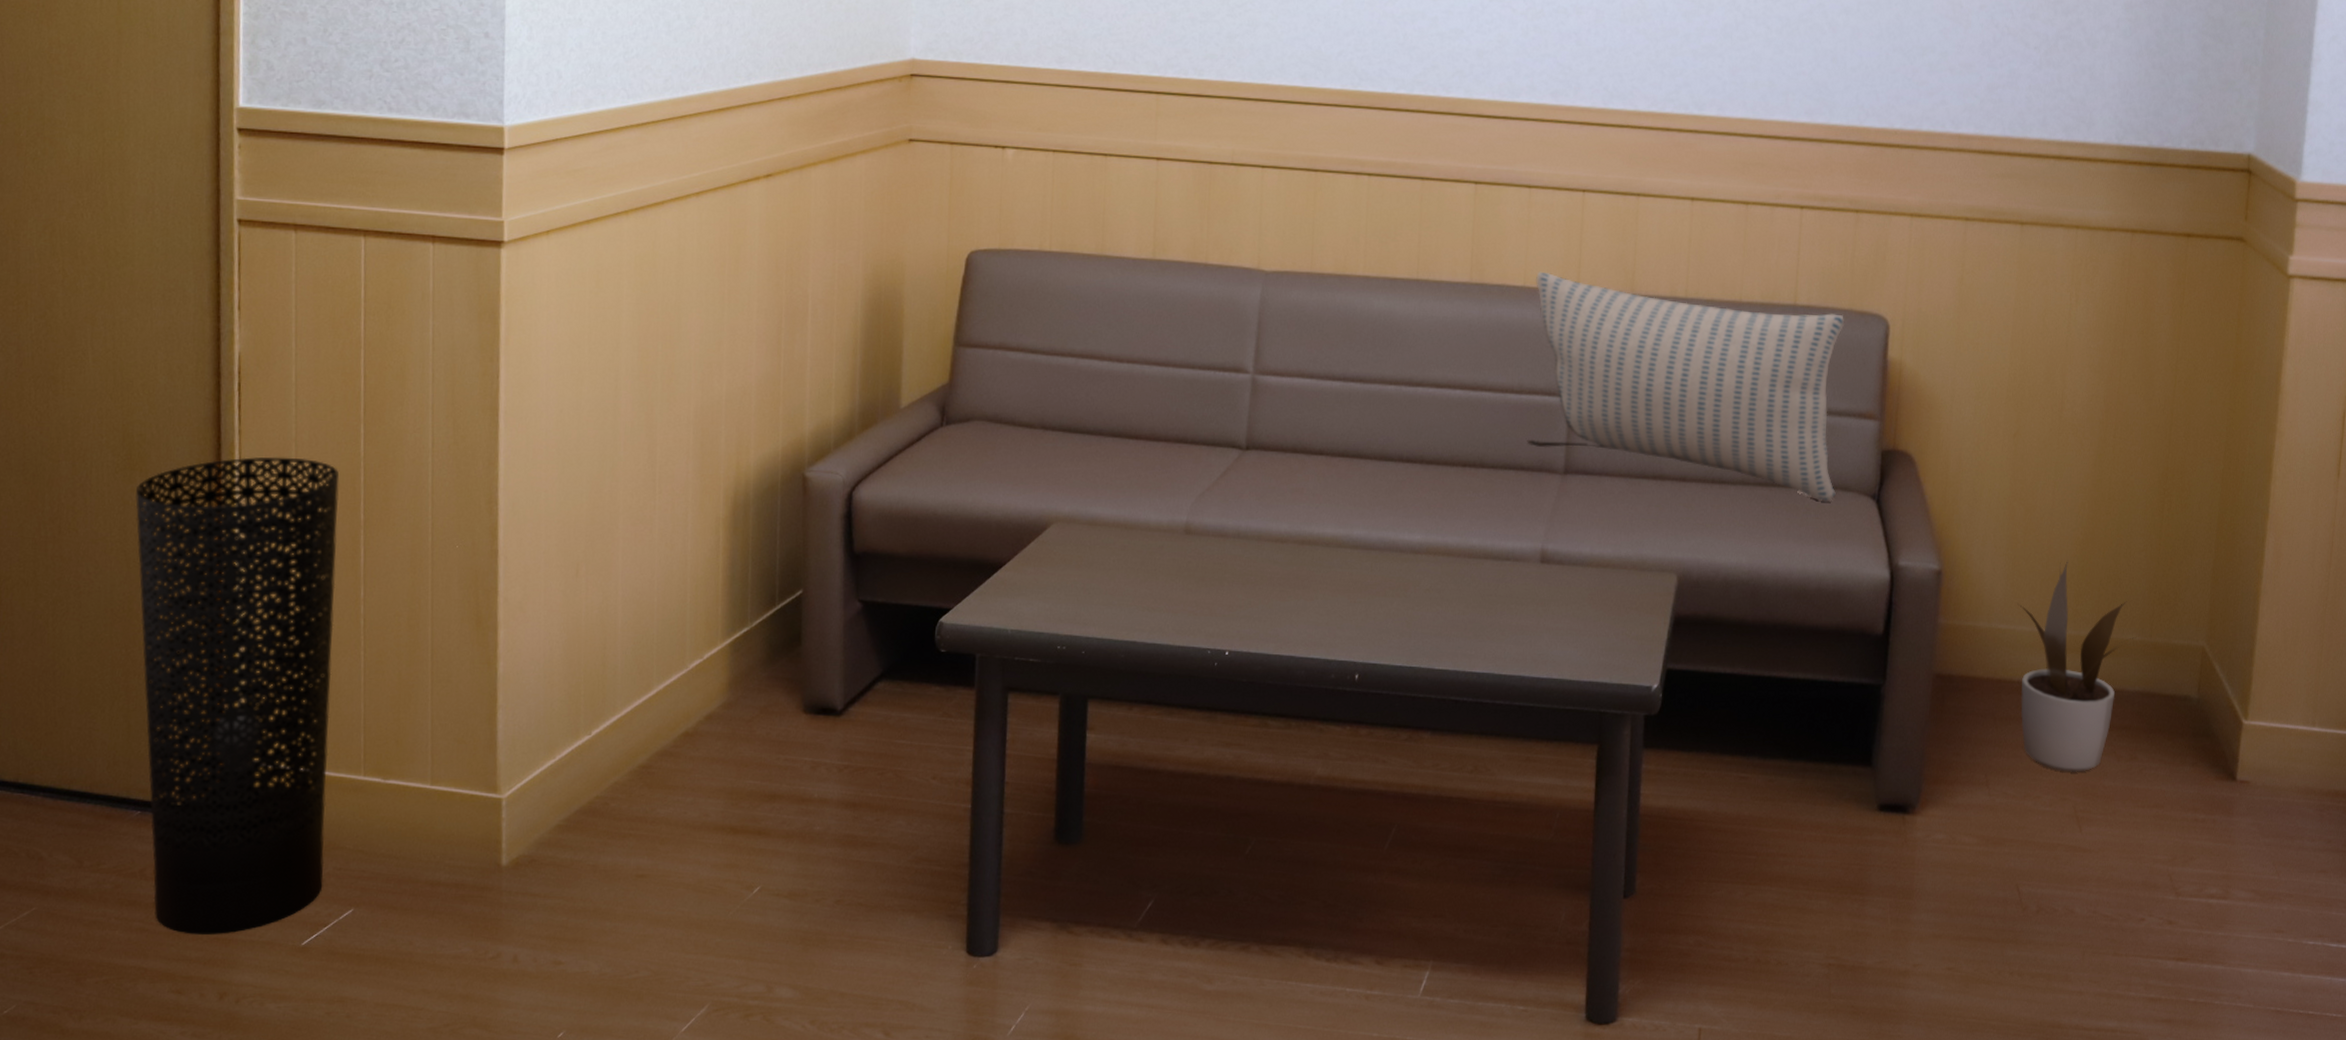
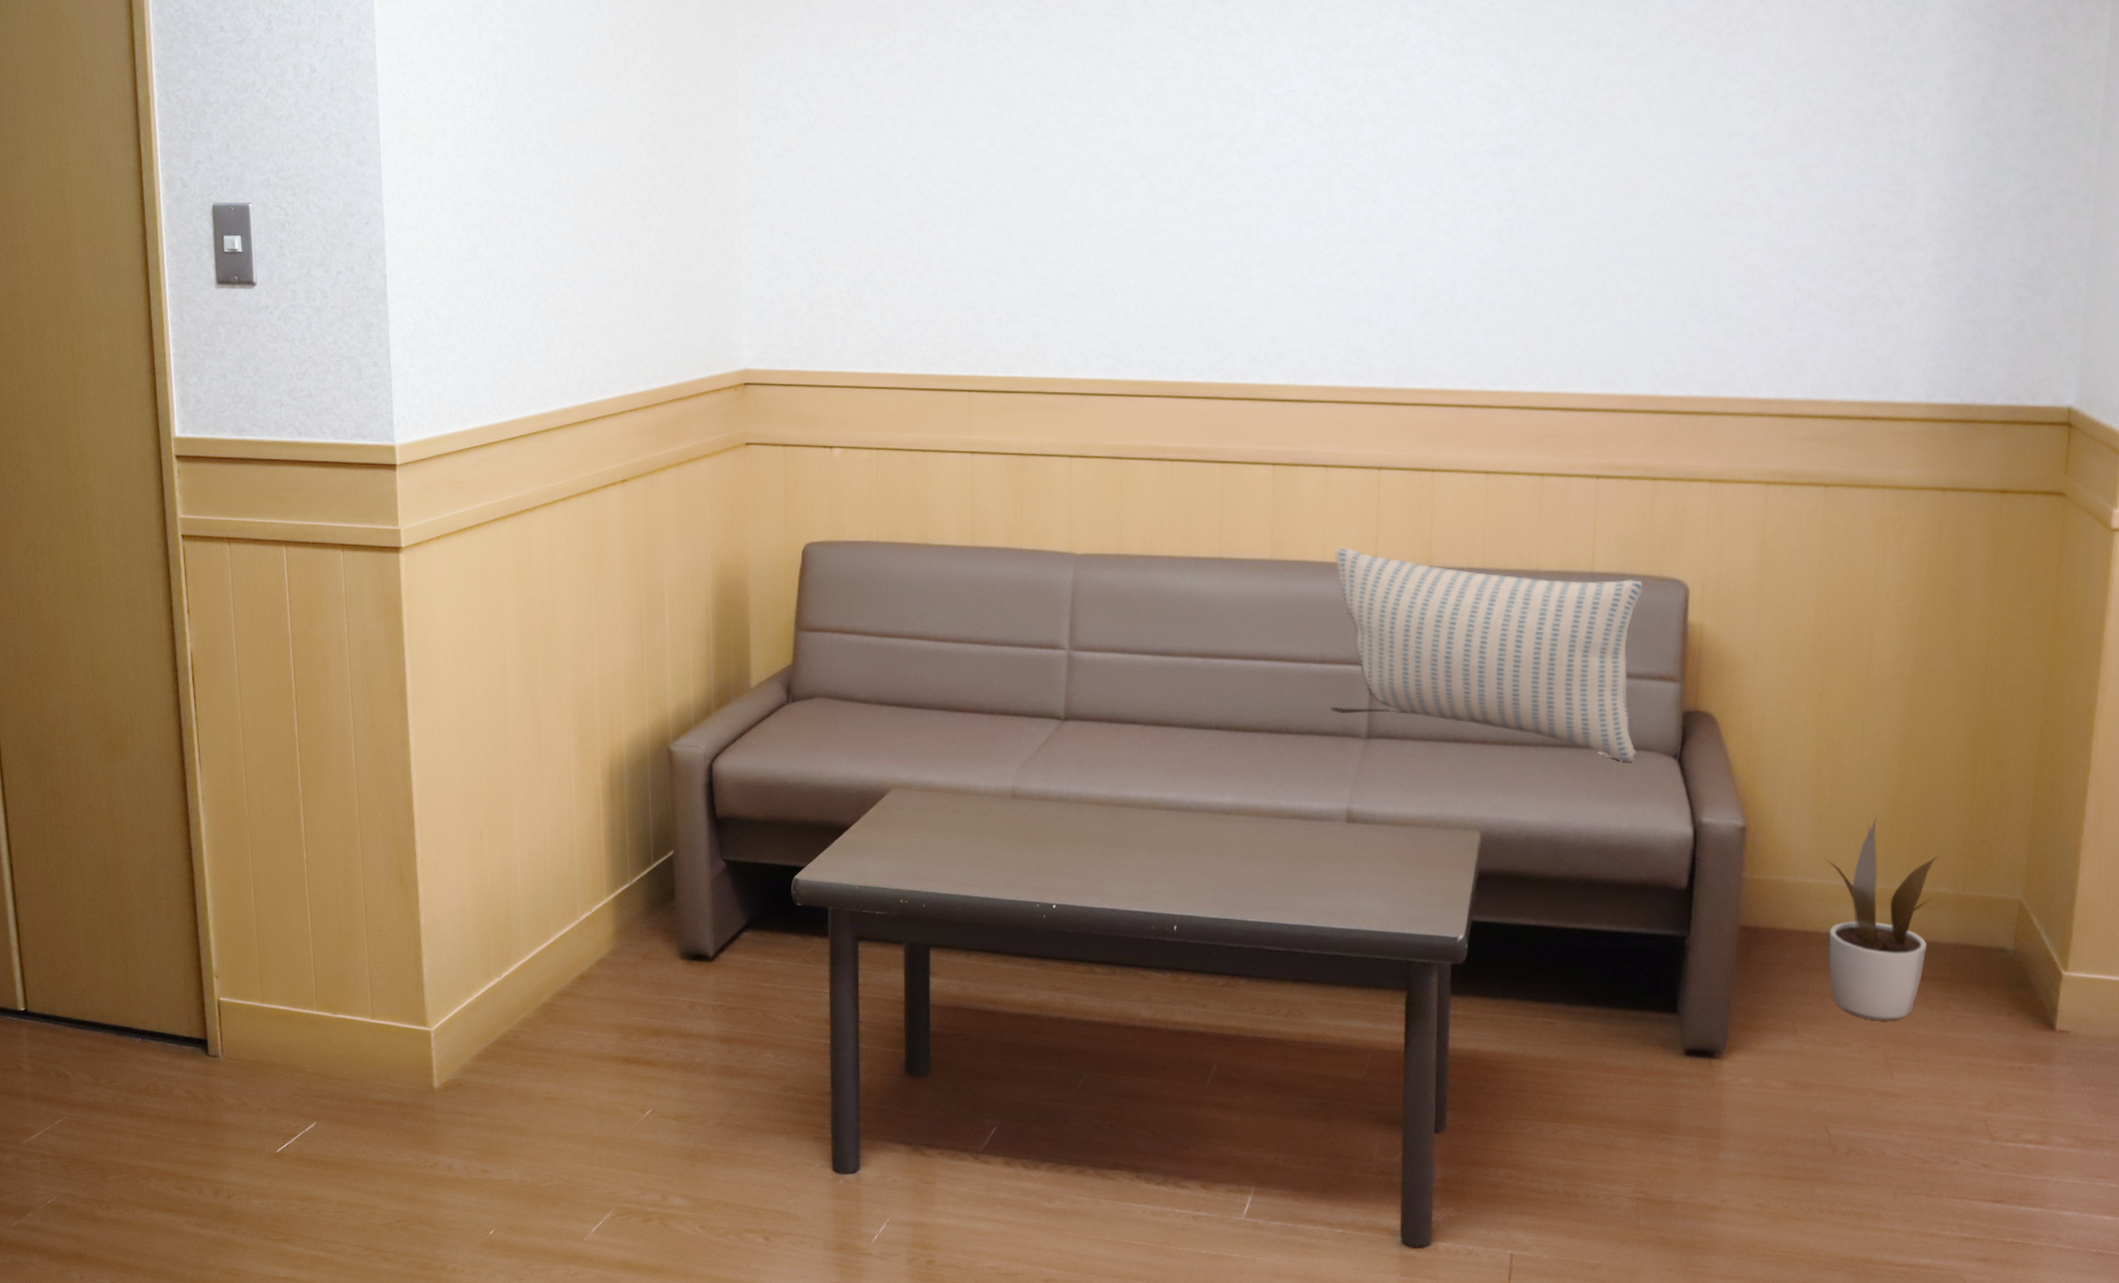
umbrella stand: present [135,456,340,934] -> none [118,739,290,1142]

